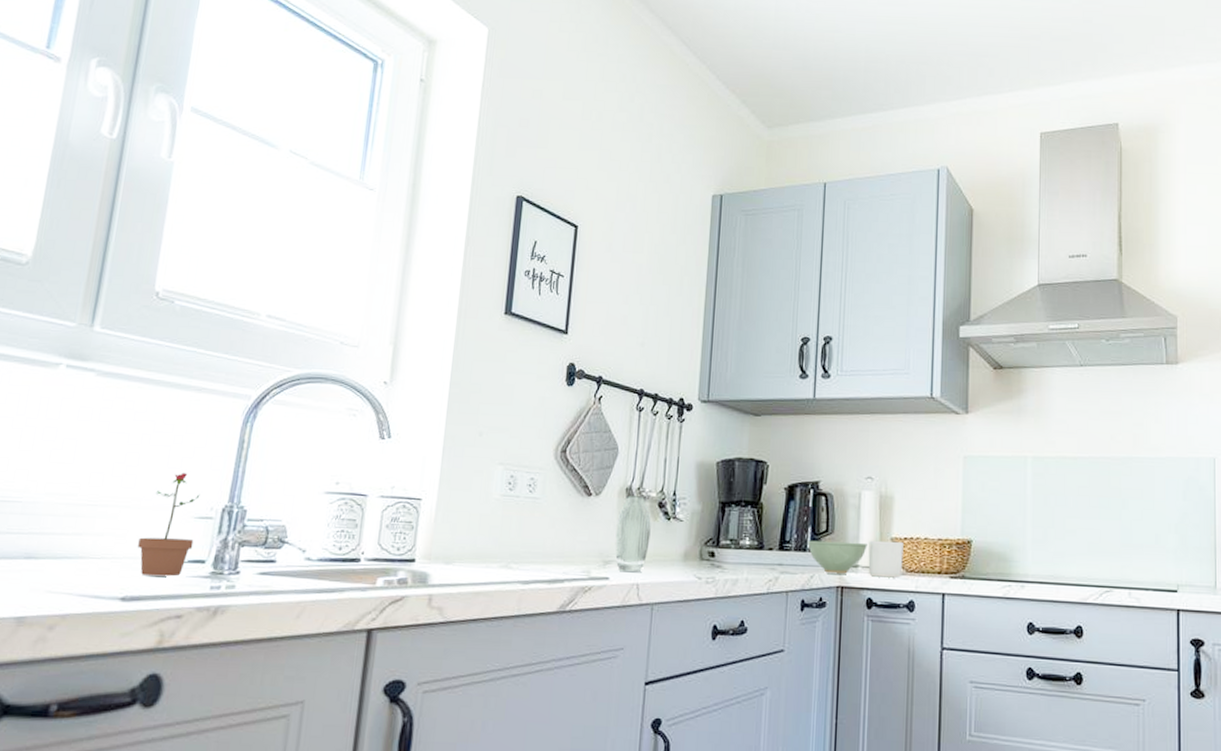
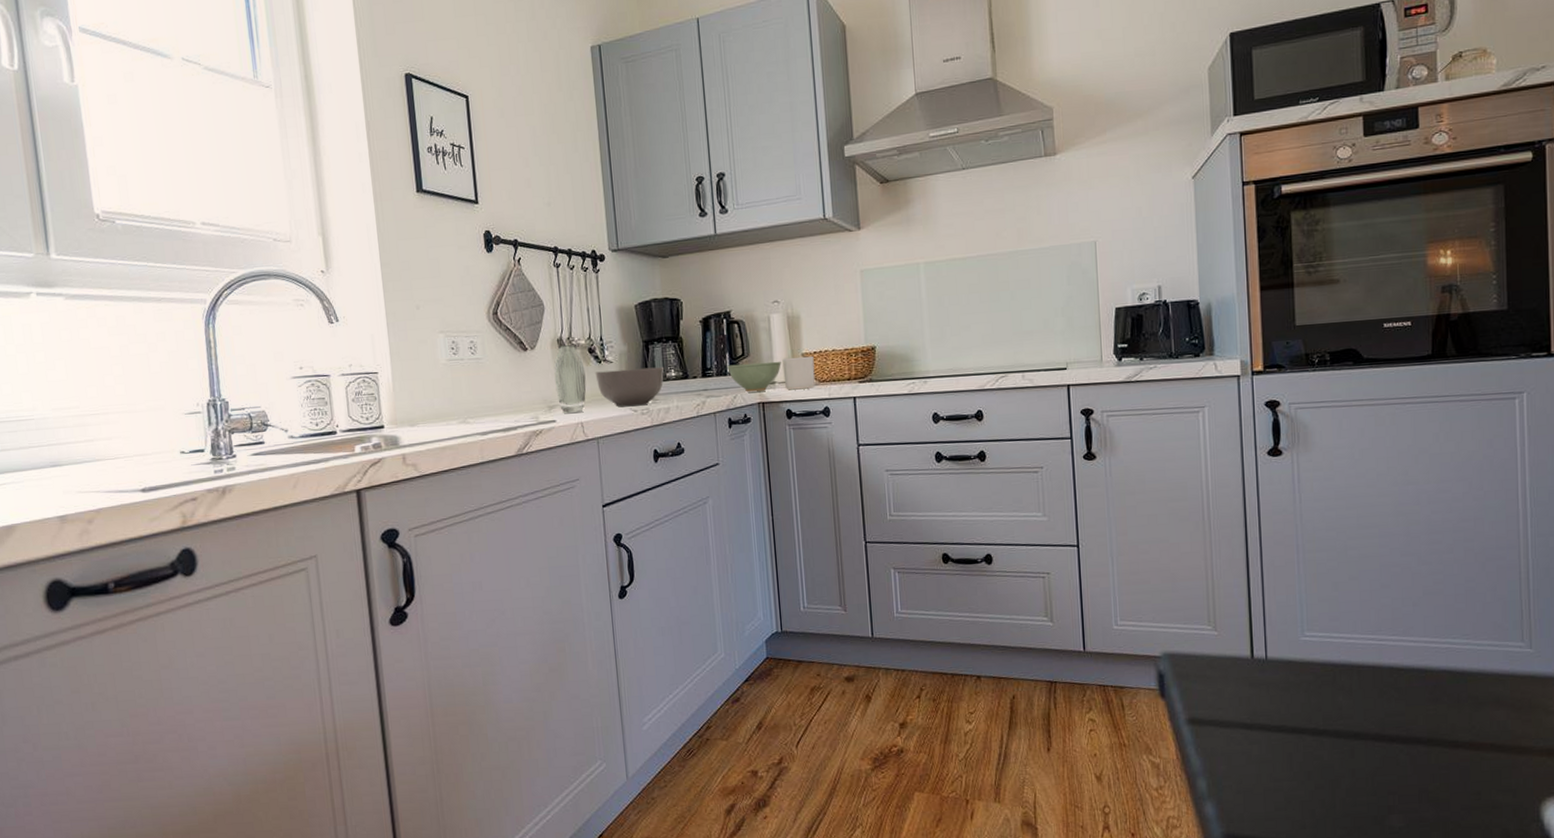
potted flower: present [138,473,200,577] -> none [143,376,190,469]
bowl: none [661,529,739,572] -> present [595,366,665,407]

